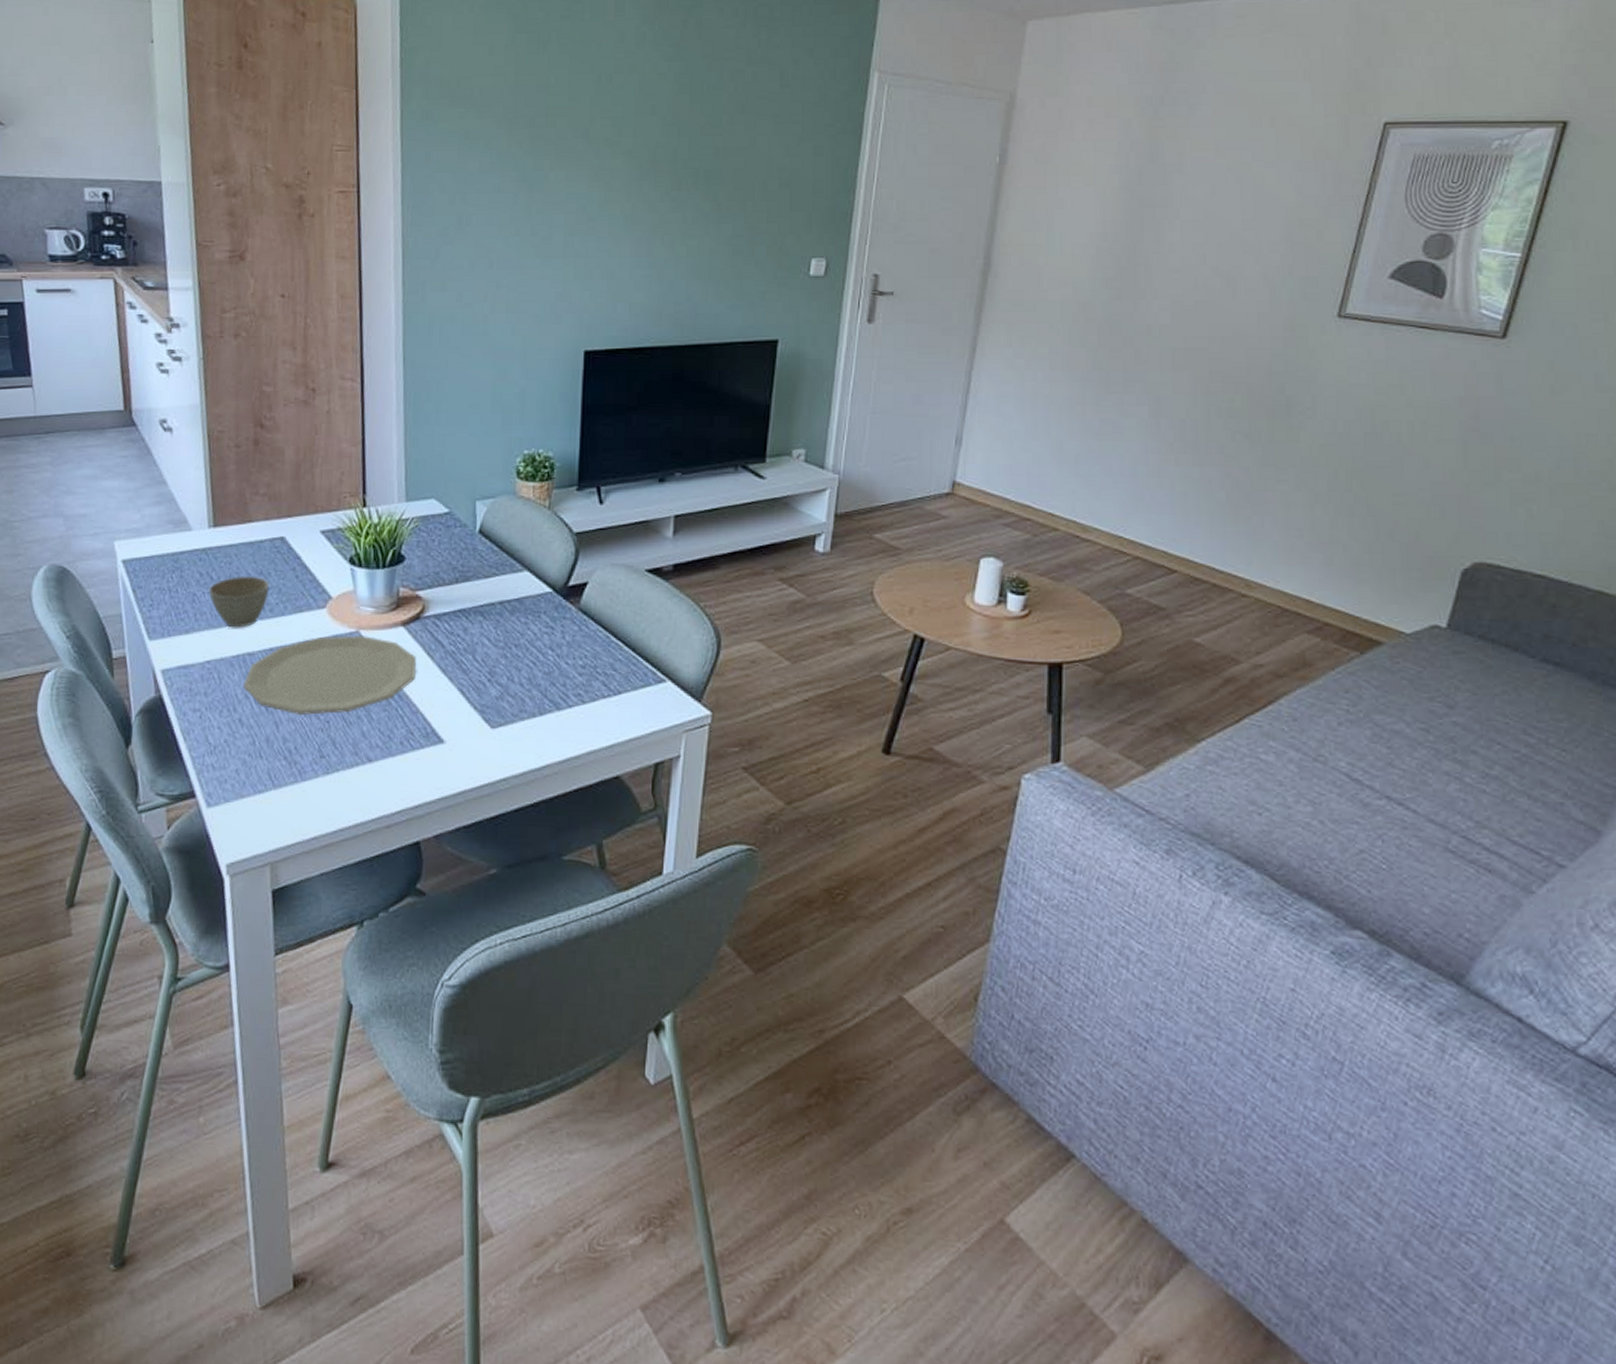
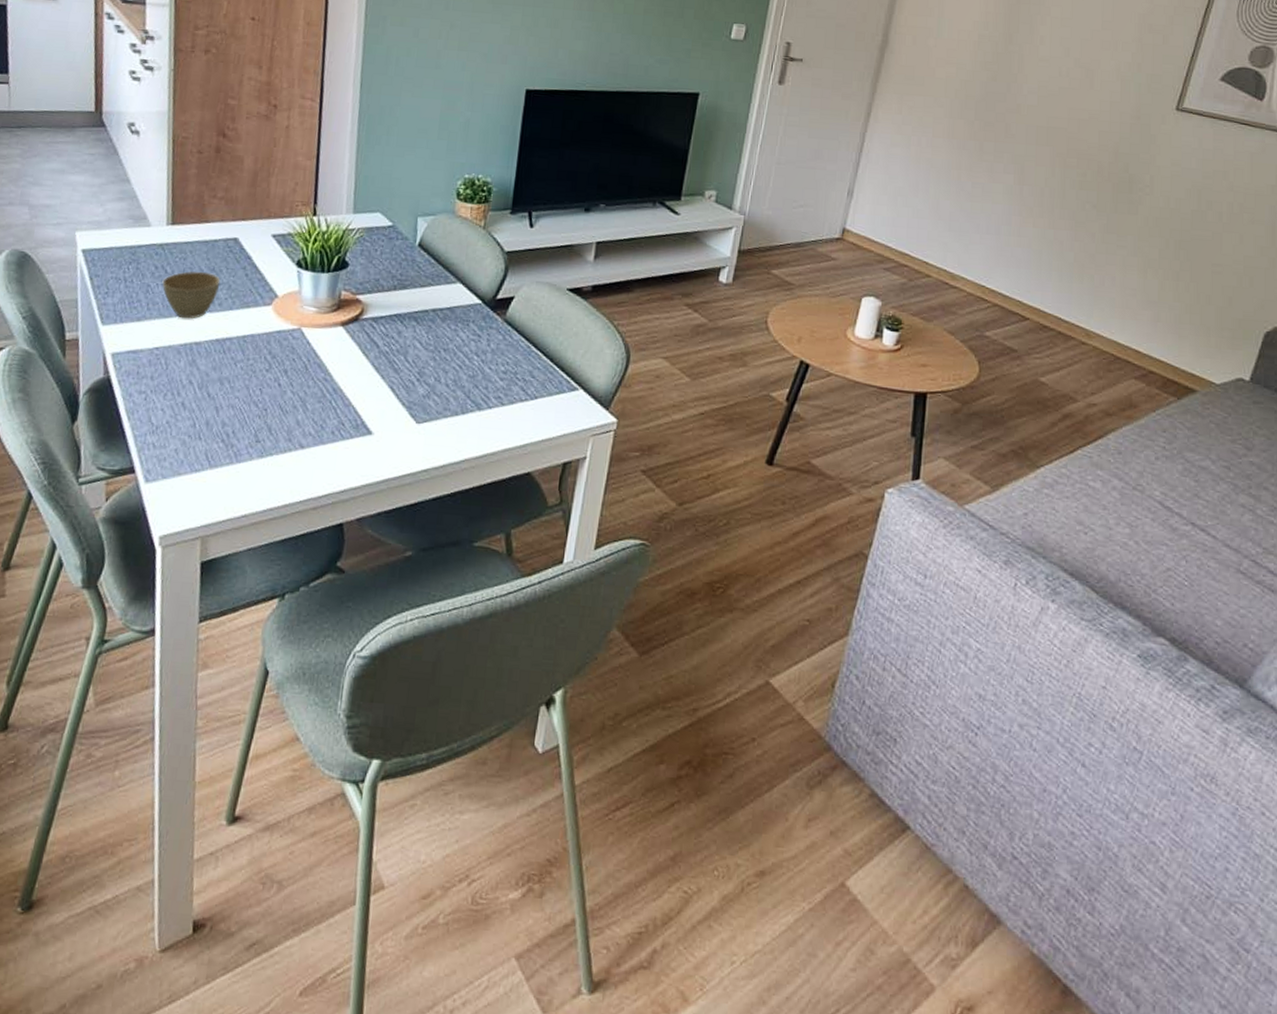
plate: present [243,635,416,715] -> none [188,331,352,402]

